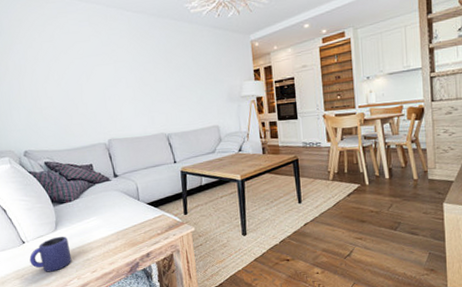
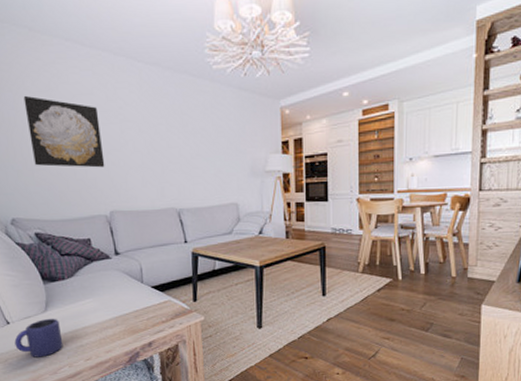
wall art: none [32,45,103,105] -> present [23,95,105,168]

